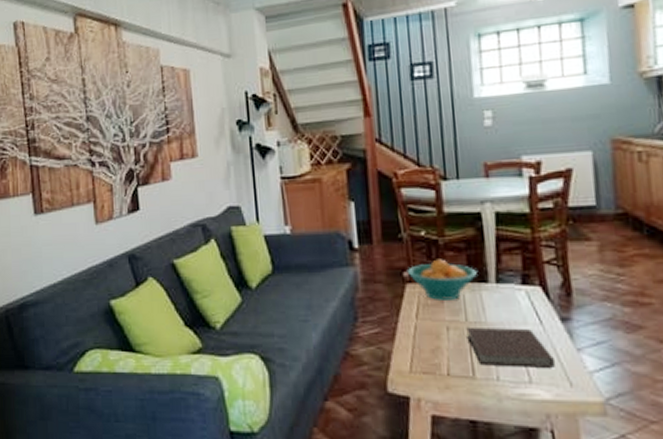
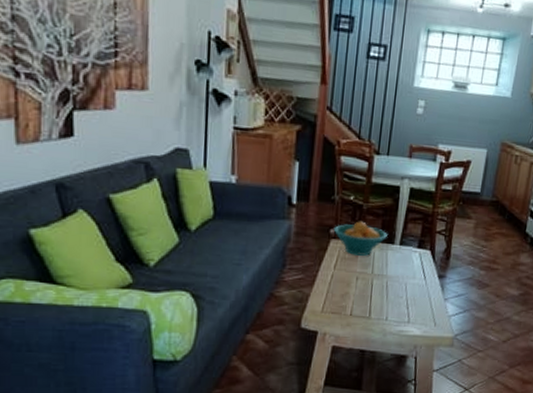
notebook: present [466,326,555,368] -> none [370,278,428,312]

